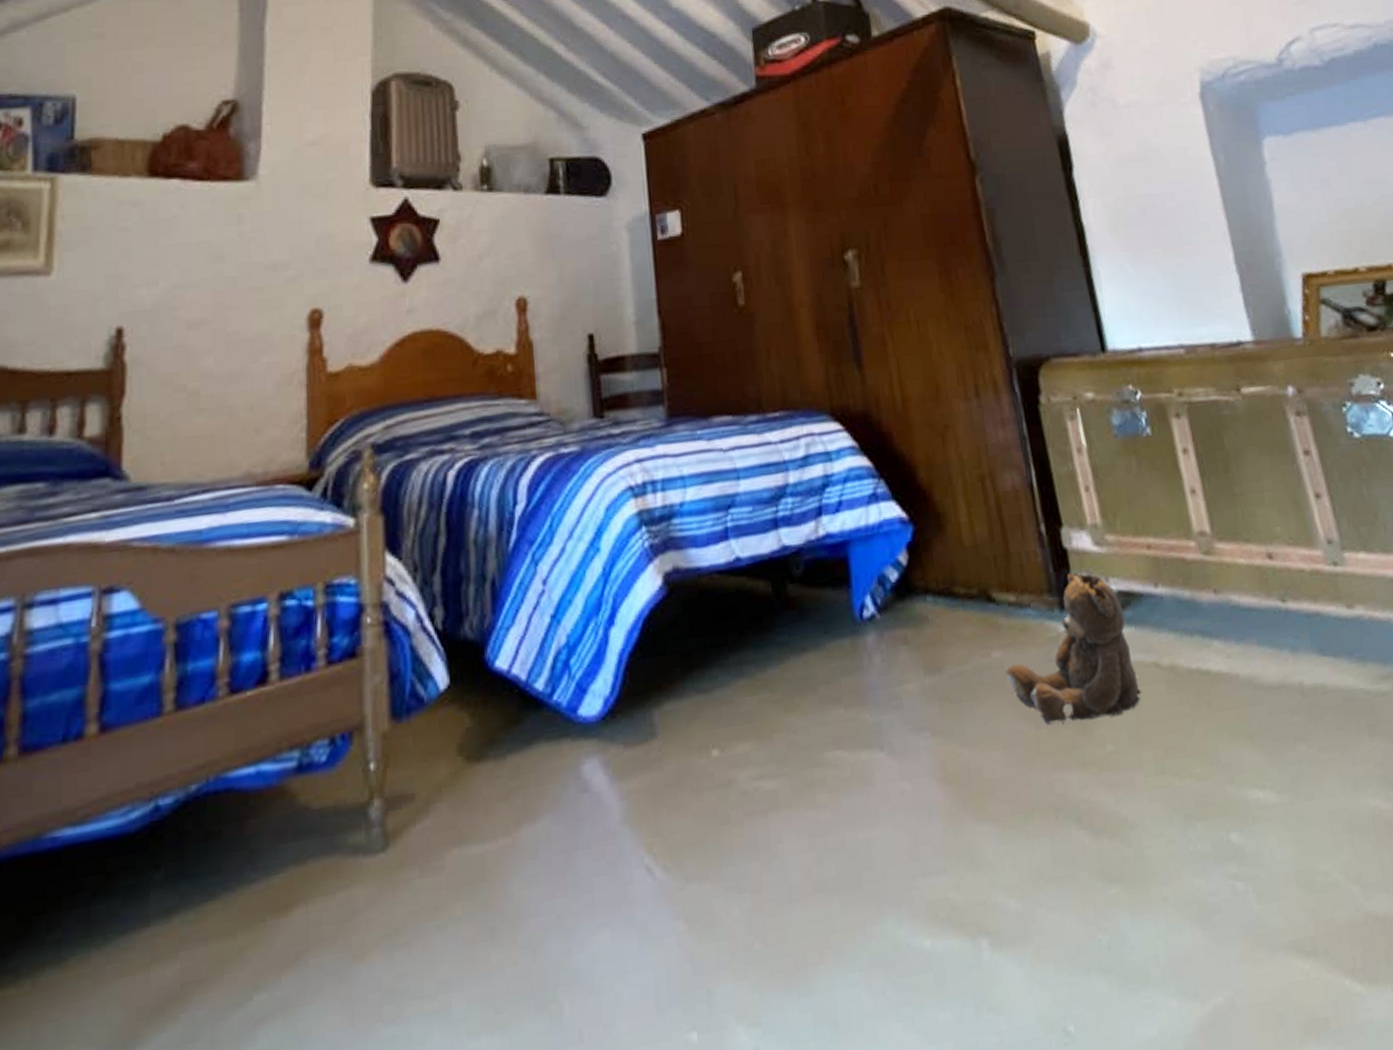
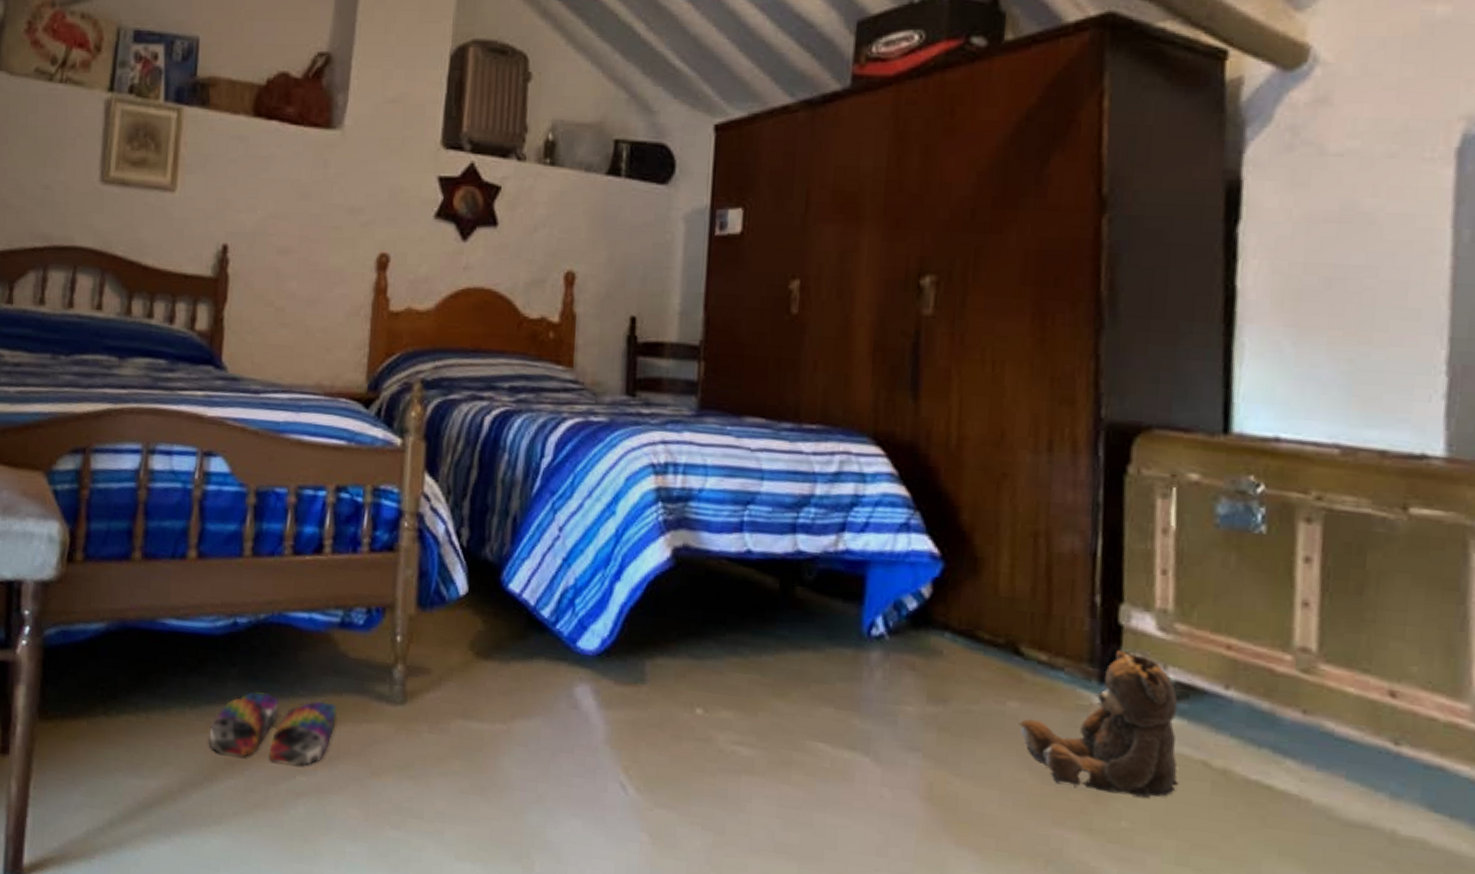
slippers: none [126,877,303,1000] -> present [209,691,338,766]

